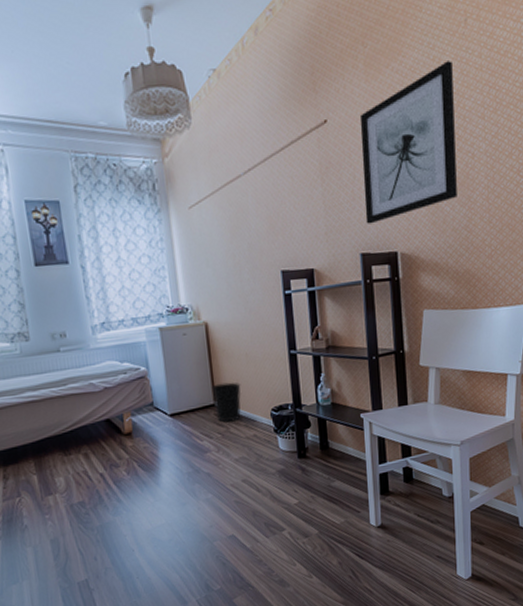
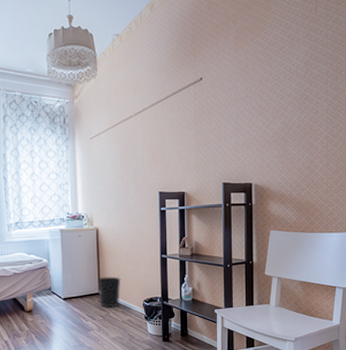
wall art: present [359,61,457,224] -> none [228,38,304,160]

